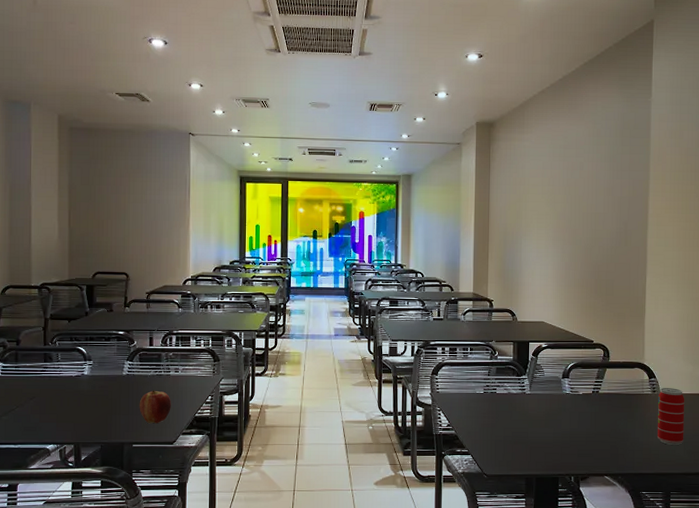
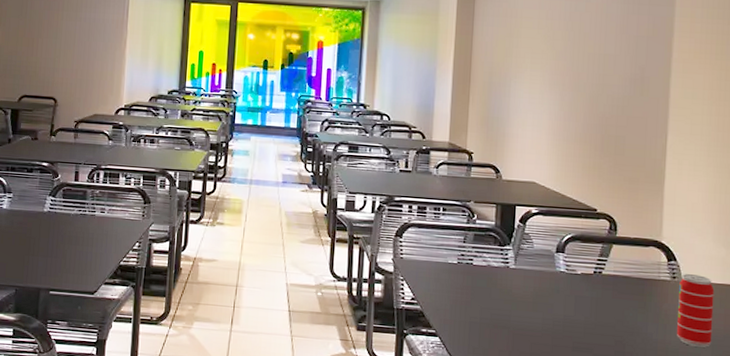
apple: present [139,390,171,424] -> none [59,231,95,270]

